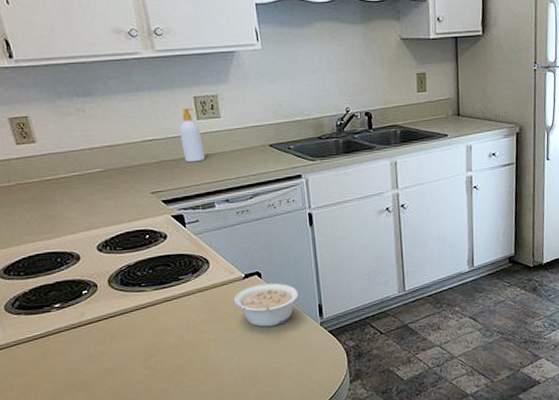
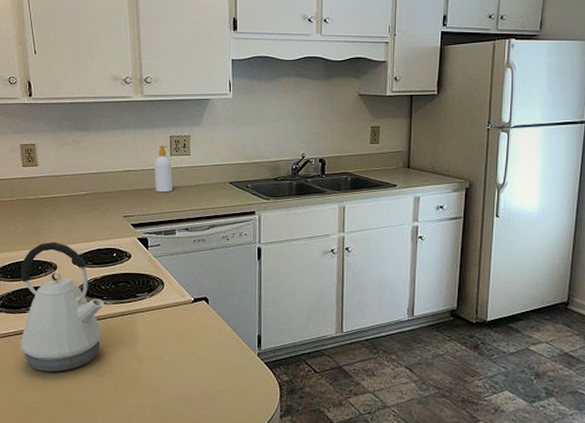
kettle: none [35,229,146,373] -> present [20,241,105,372]
legume: present [233,282,298,327] -> none [181,309,240,351]

